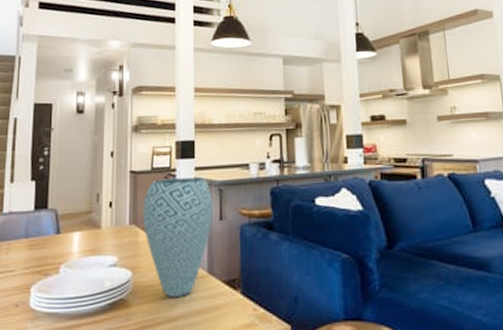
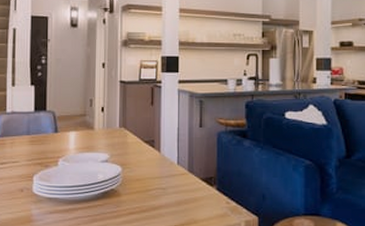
vase: present [142,177,213,298] -> none [131,89,194,191]

